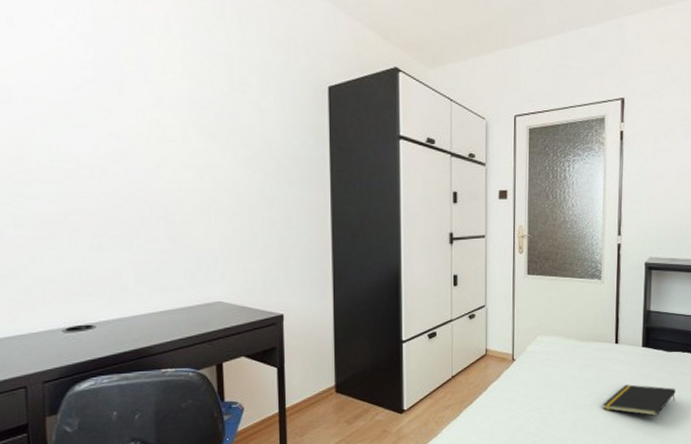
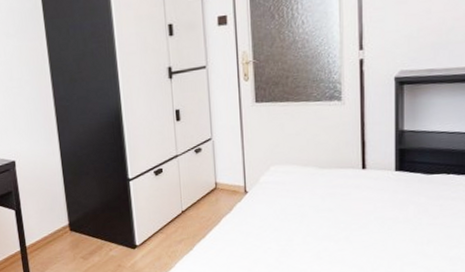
notepad: present [602,384,676,416] -> none [349,212,440,245]

